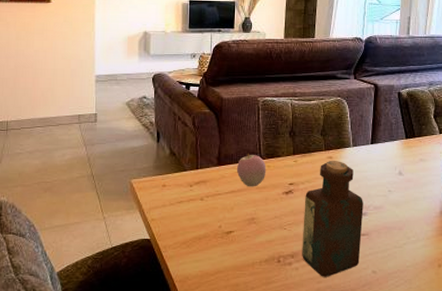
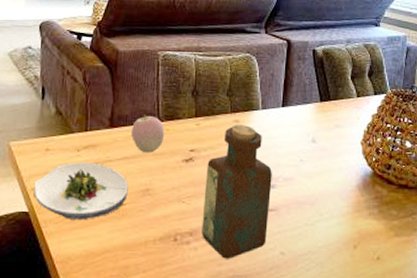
salad plate: none [154,196,236,246] -> present [33,162,128,221]

